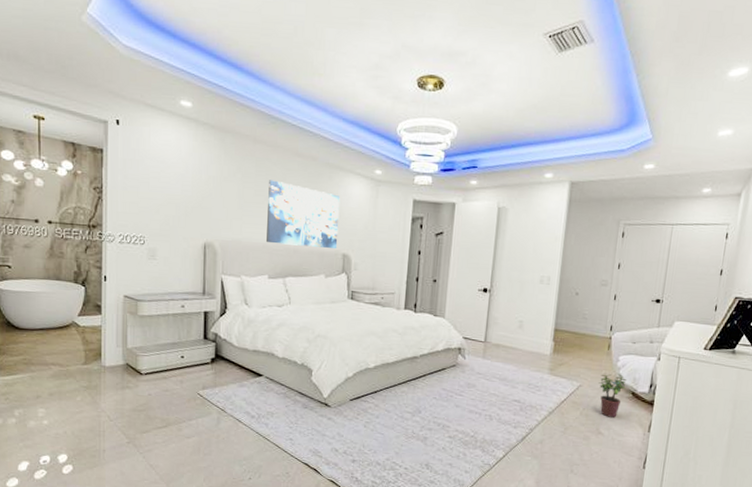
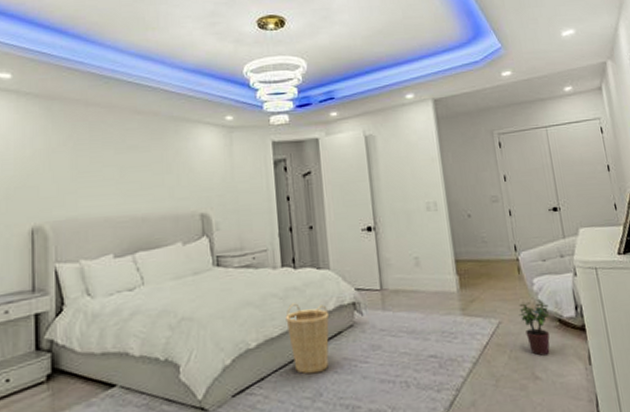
wall art: present [266,180,341,249] -> none [106,143,194,216]
basket: none [401,339,438,396] -> present [285,303,330,375]

